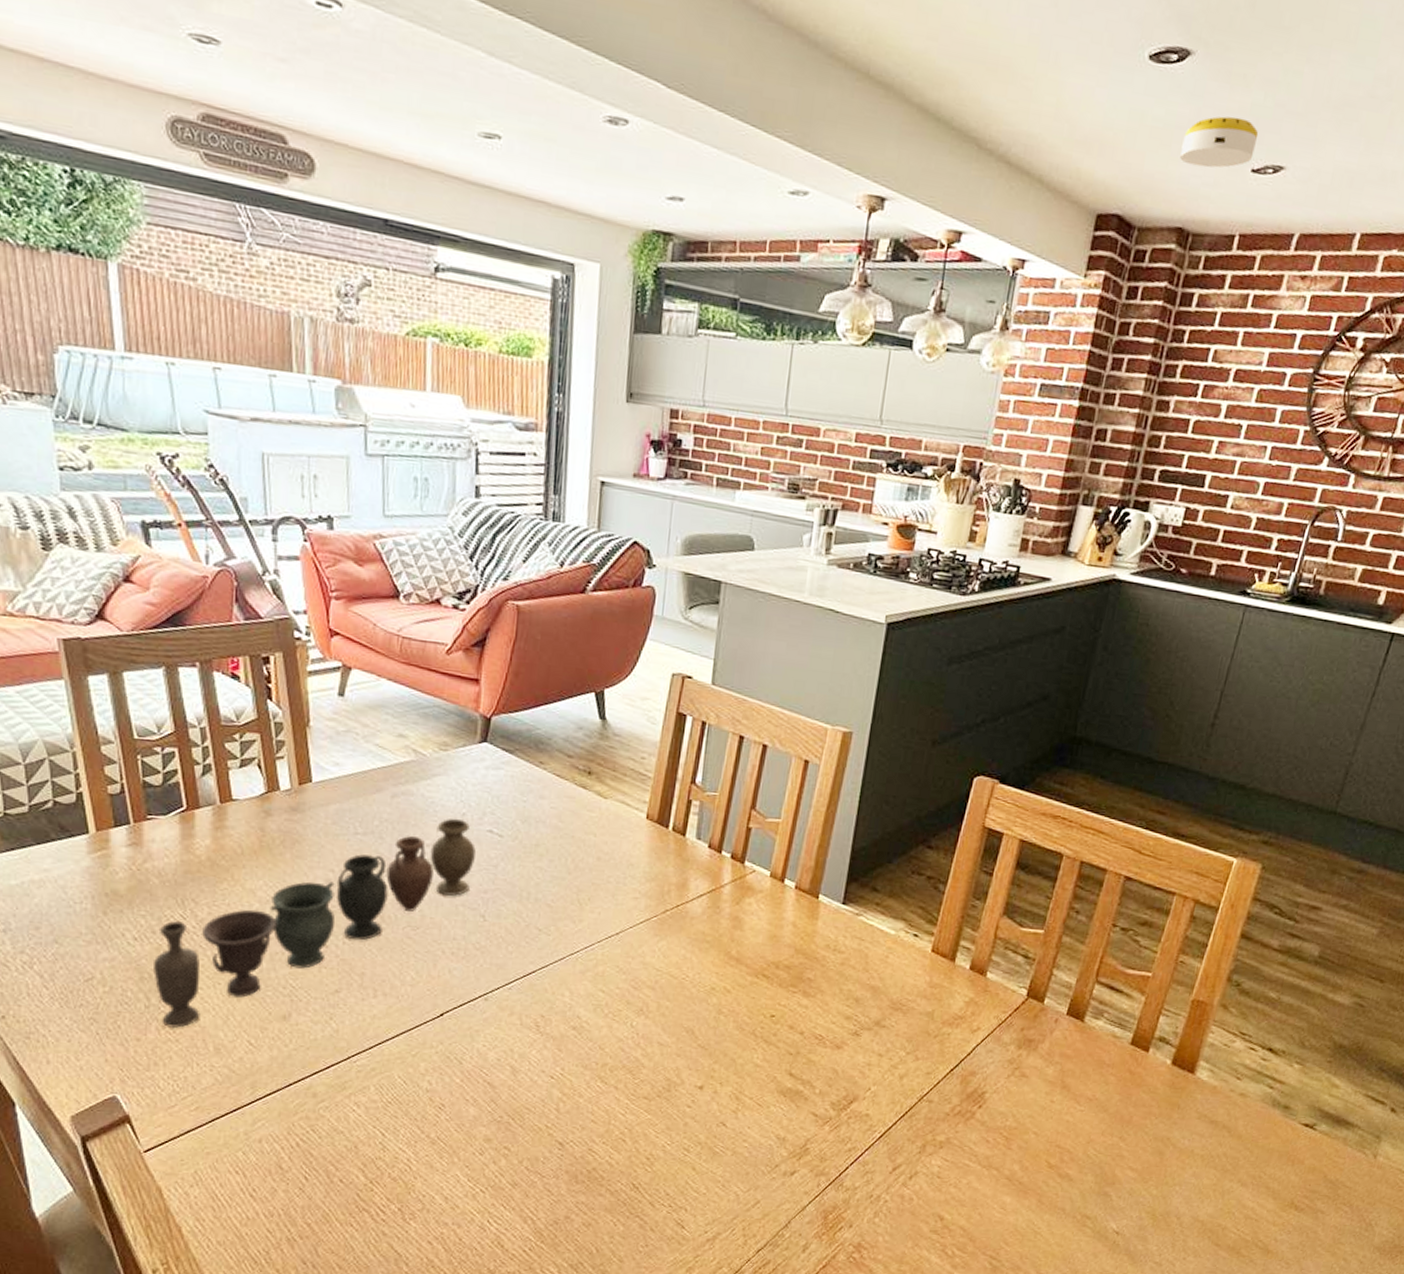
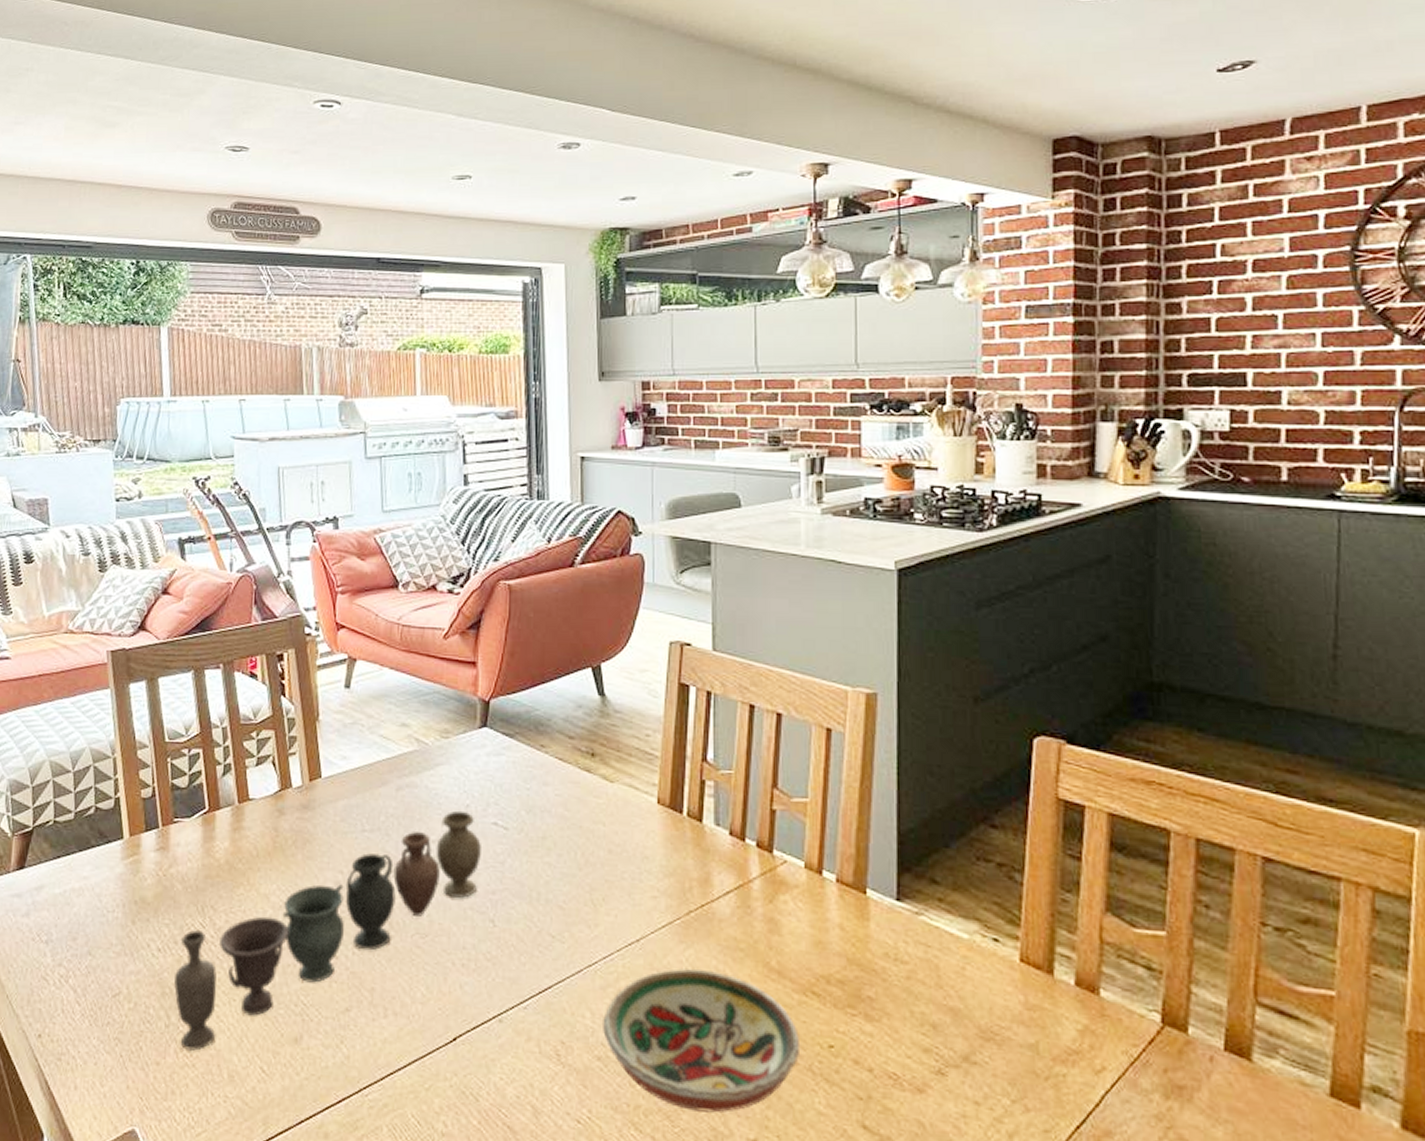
decorative bowl: none [579,956,748,1068] -> present [601,968,801,1114]
smoke detector: present [1180,116,1259,168] -> none [1131,27,1216,78]

